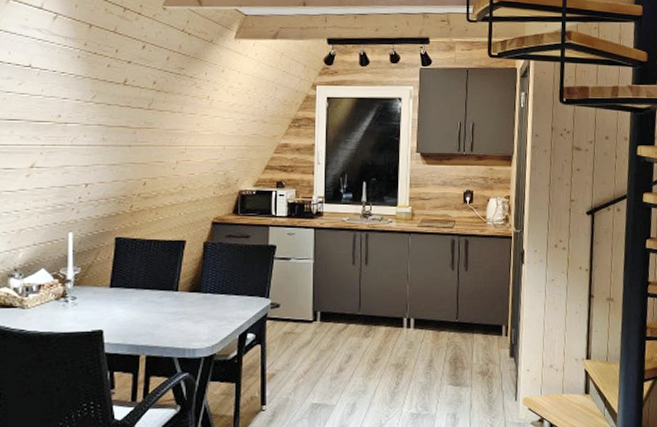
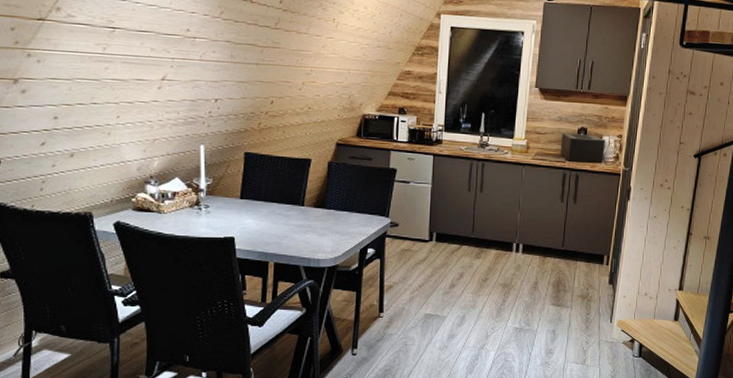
toaster: none [446,197,493,228] -> present [560,133,605,164]

